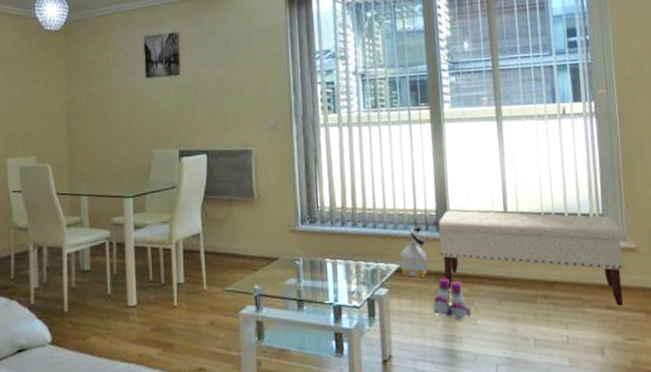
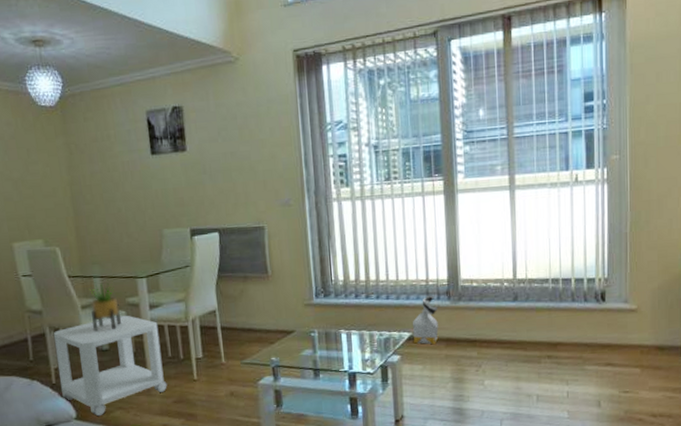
side table: none [36,235,146,342] -> present [53,315,167,417]
potted plant: none [75,198,105,251] -> present [88,280,121,332]
boots: present [433,278,472,321] -> none [443,343,479,382]
bench: present [439,211,624,306] -> none [450,279,625,363]

